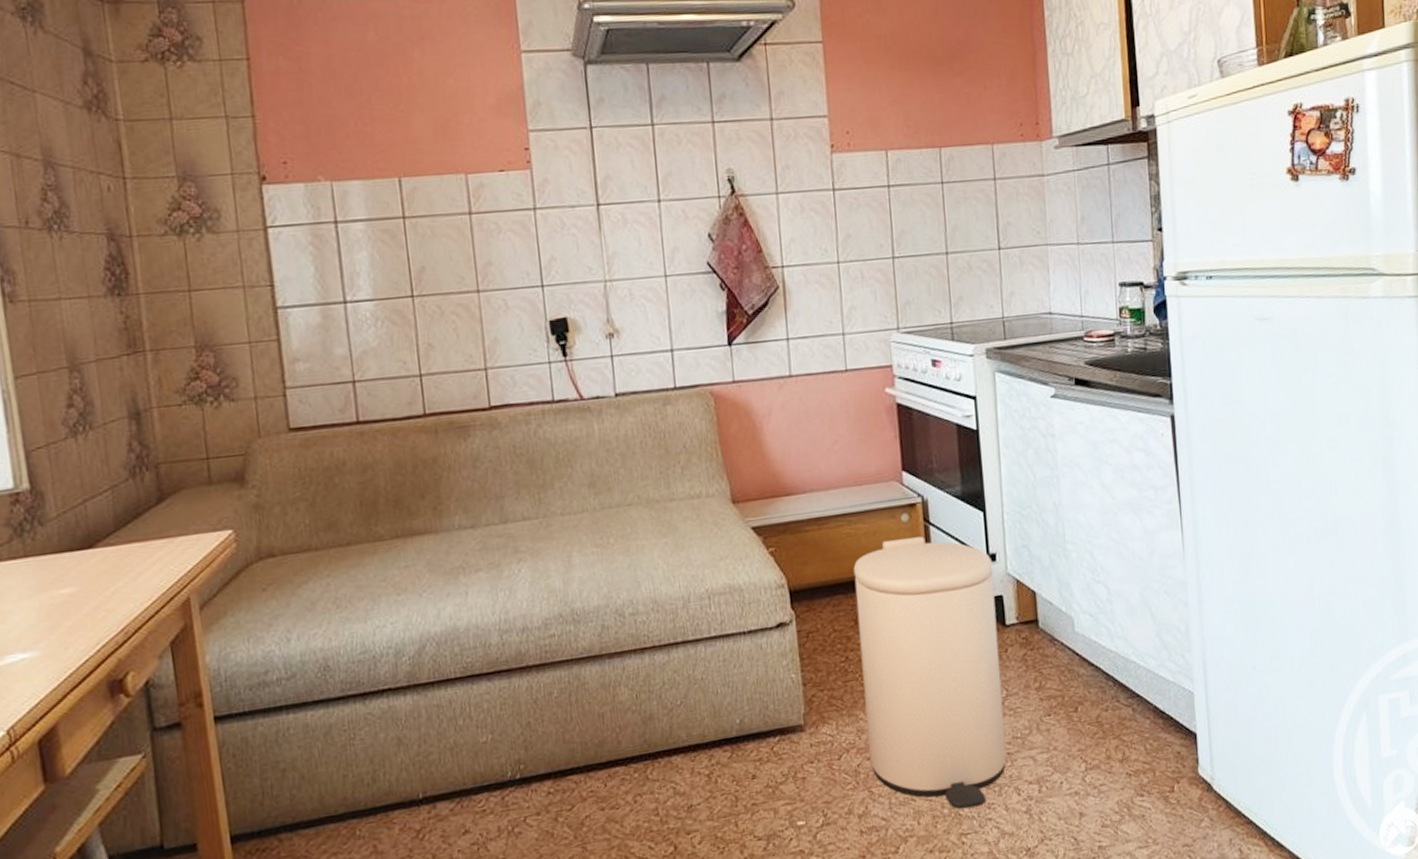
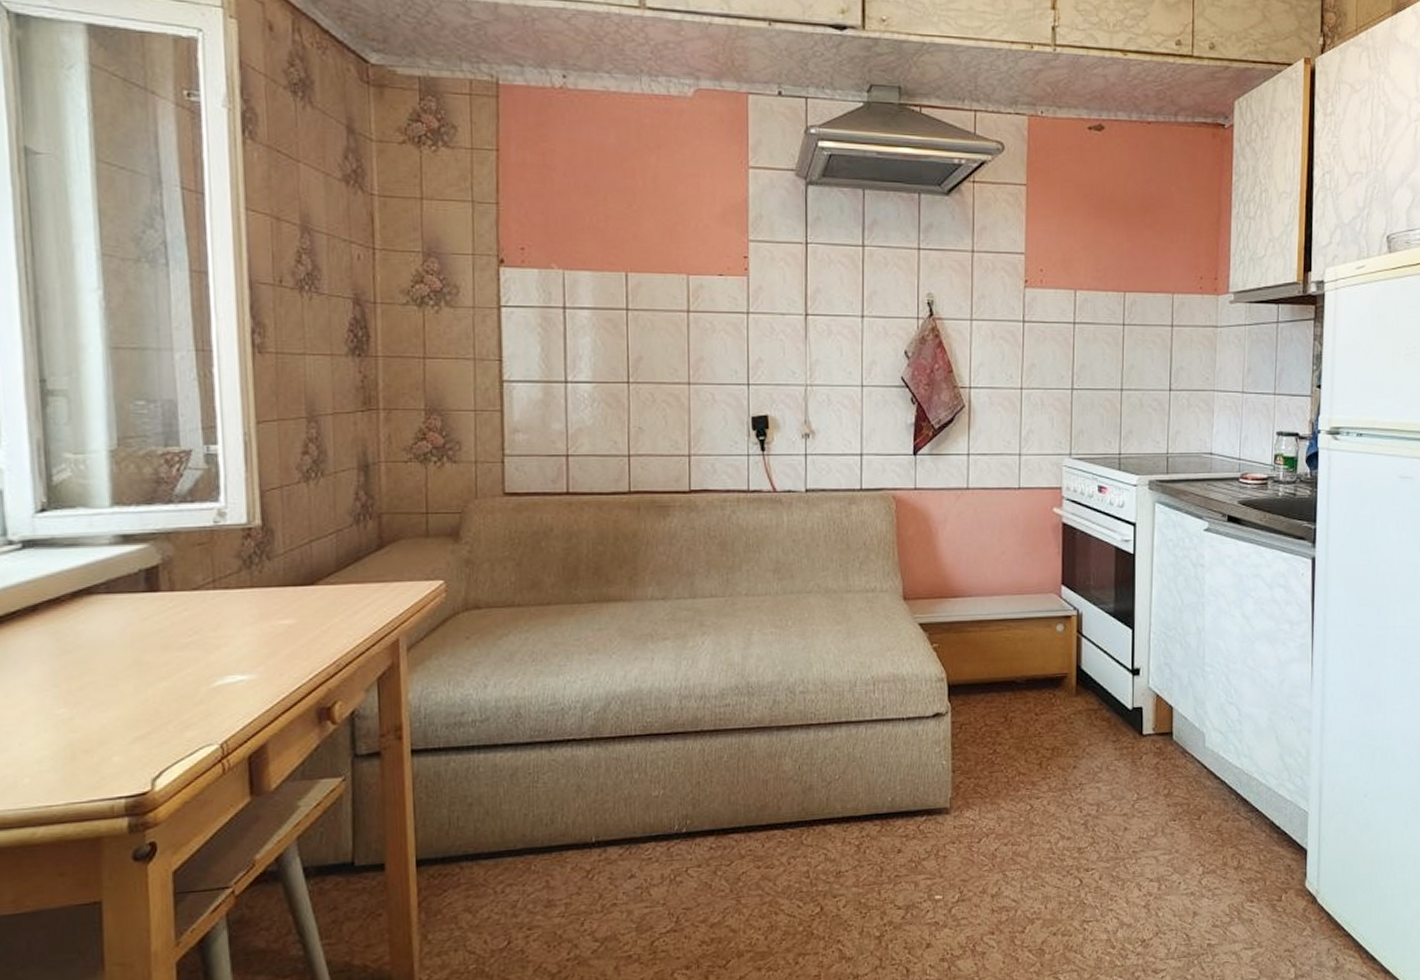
pedal bin: present [853,536,1006,810] -> none [1006,646,1137,899]

